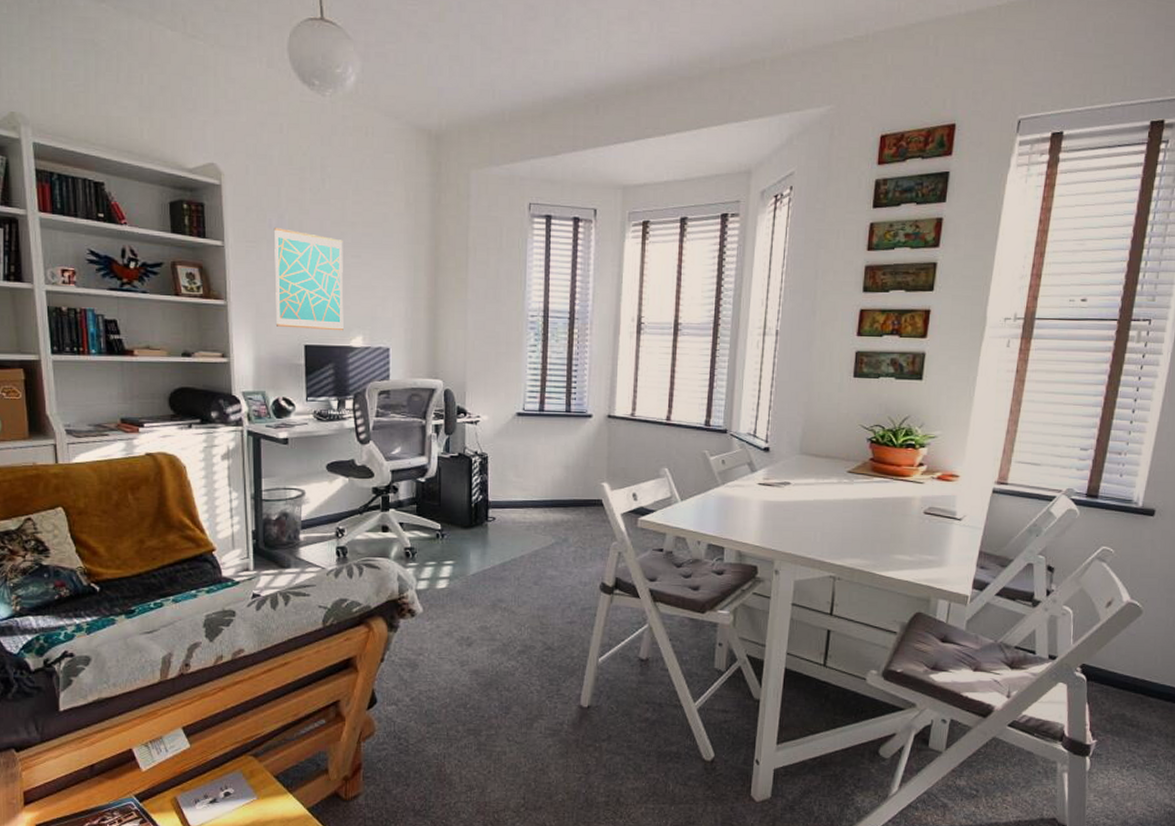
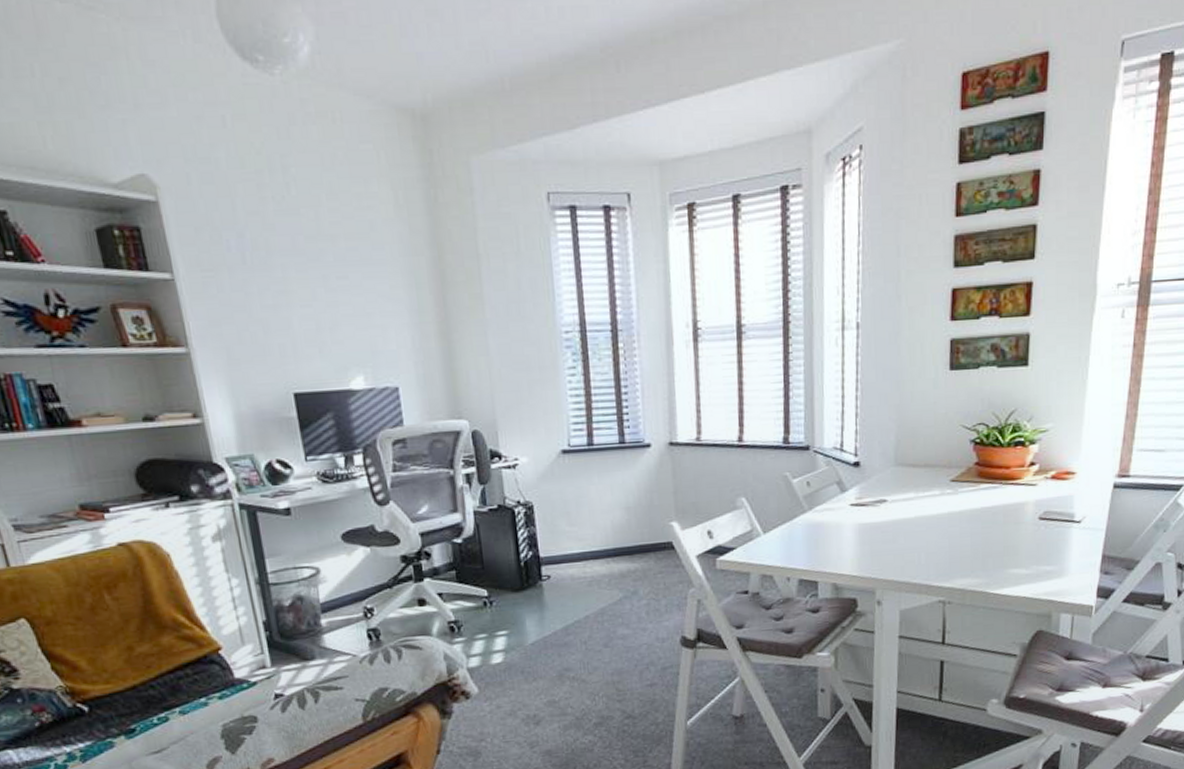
wall art: present [273,228,344,331] -> none [233,250,339,374]

